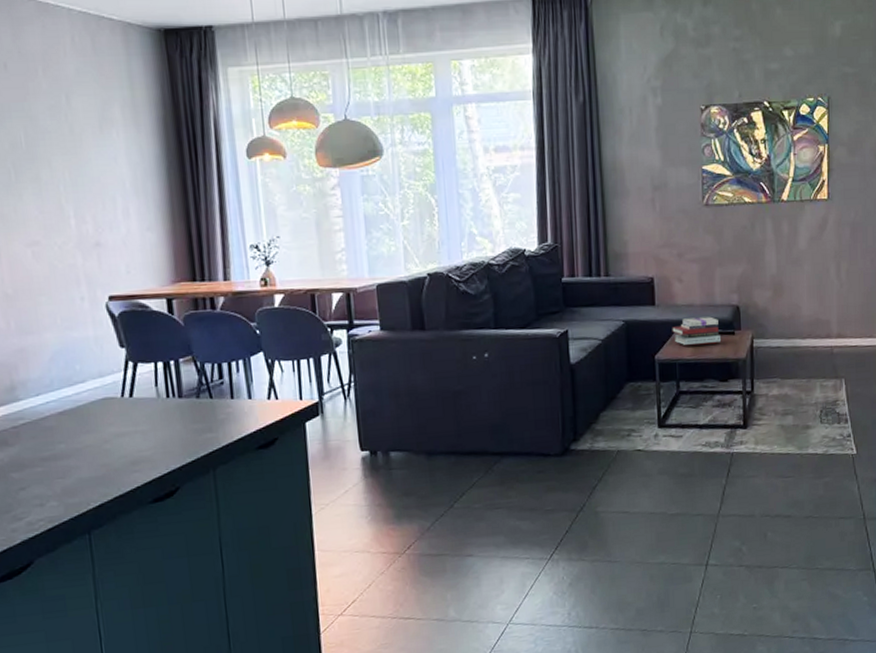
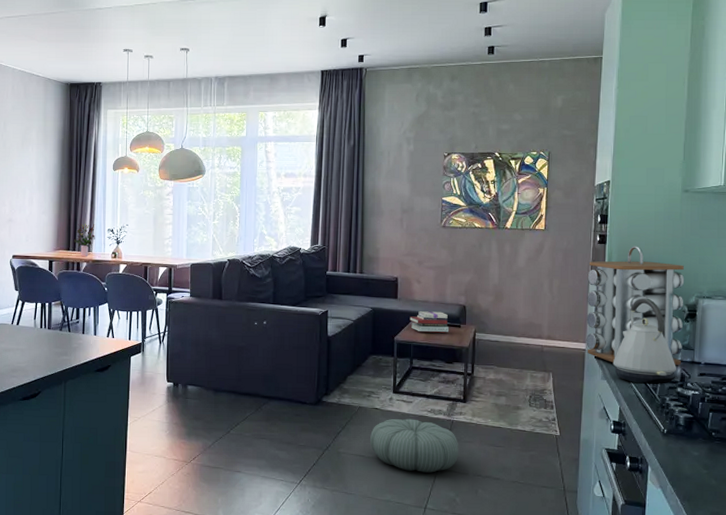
bouquet: none [201,239,234,289] -> present [74,224,96,257]
pouf: none [634,457,742,523] -> present [370,418,459,473]

